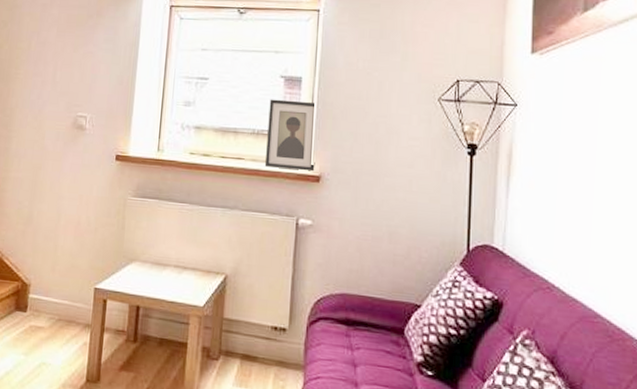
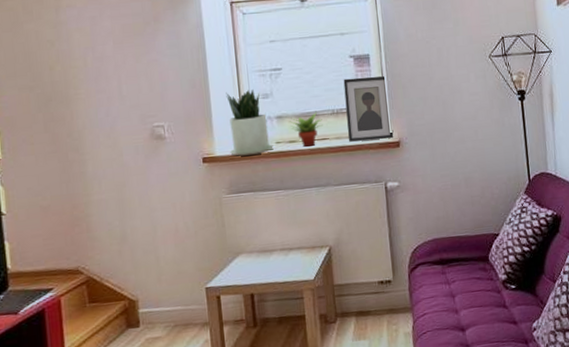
planter: none [143,93,187,162] -> present [226,90,274,156]
succulent plant: none [206,127,241,165] -> present [289,111,323,148]

